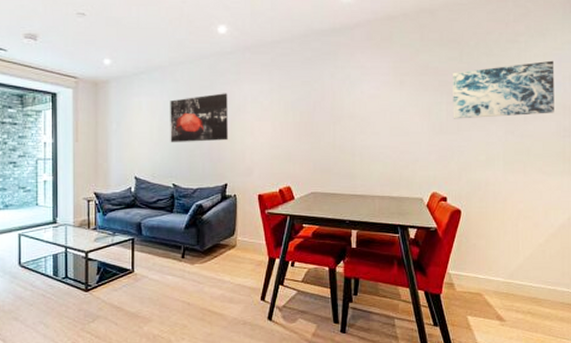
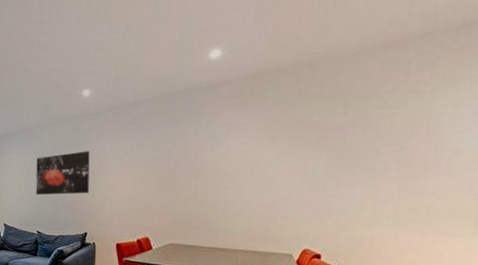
wall art: present [453,60,555,119] -> none [332,110,469,175]

